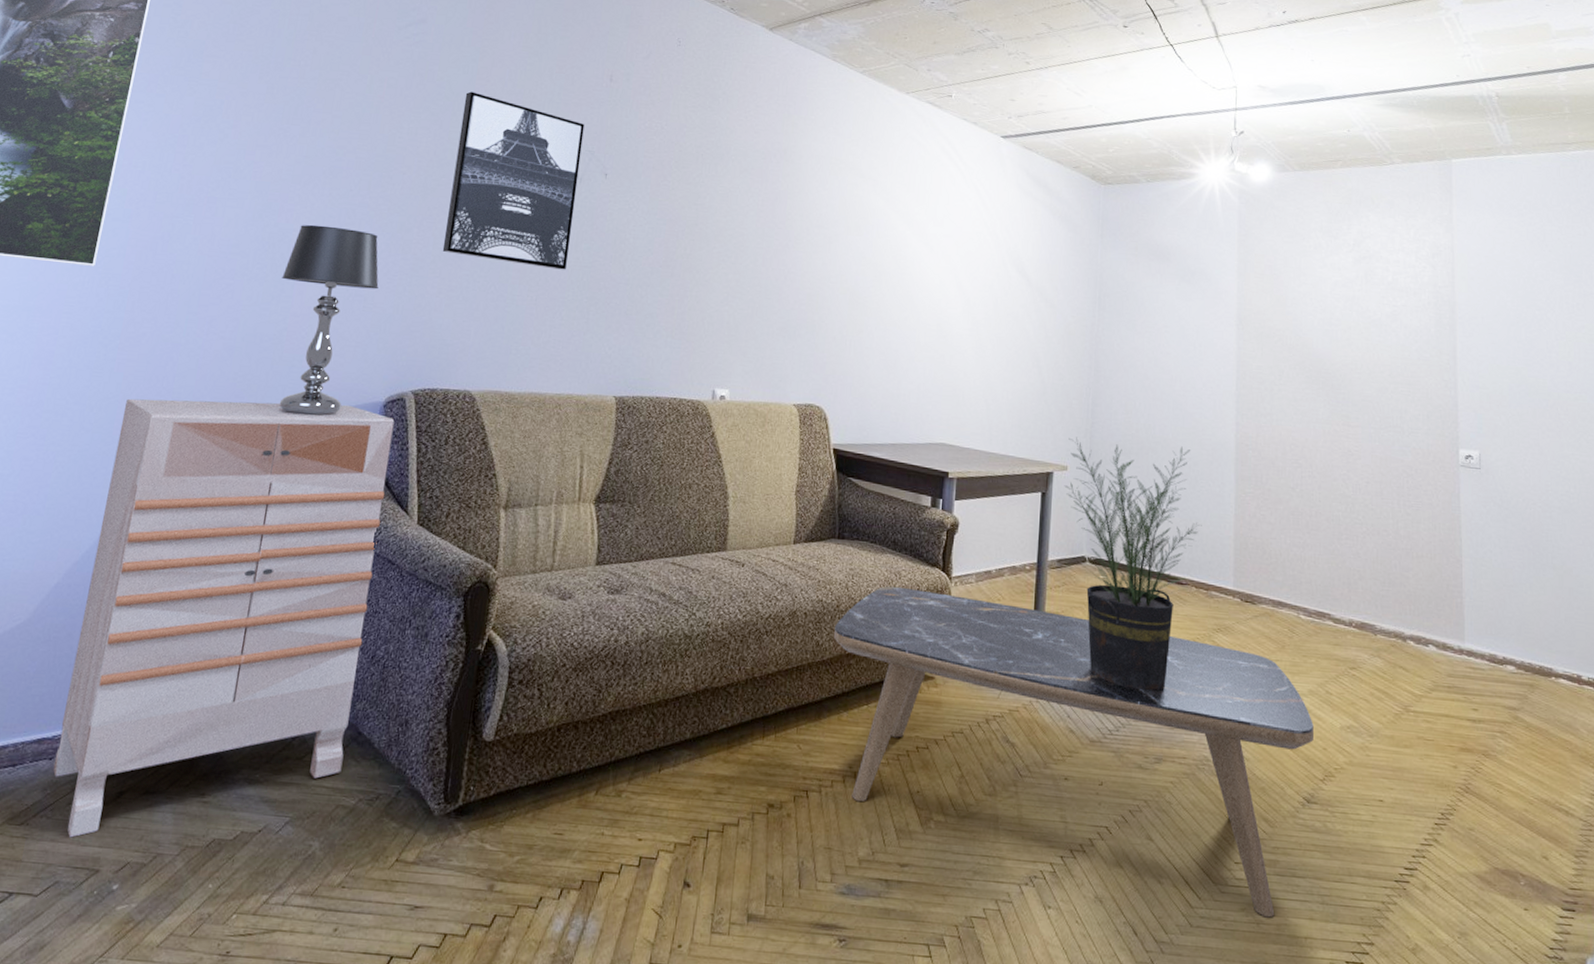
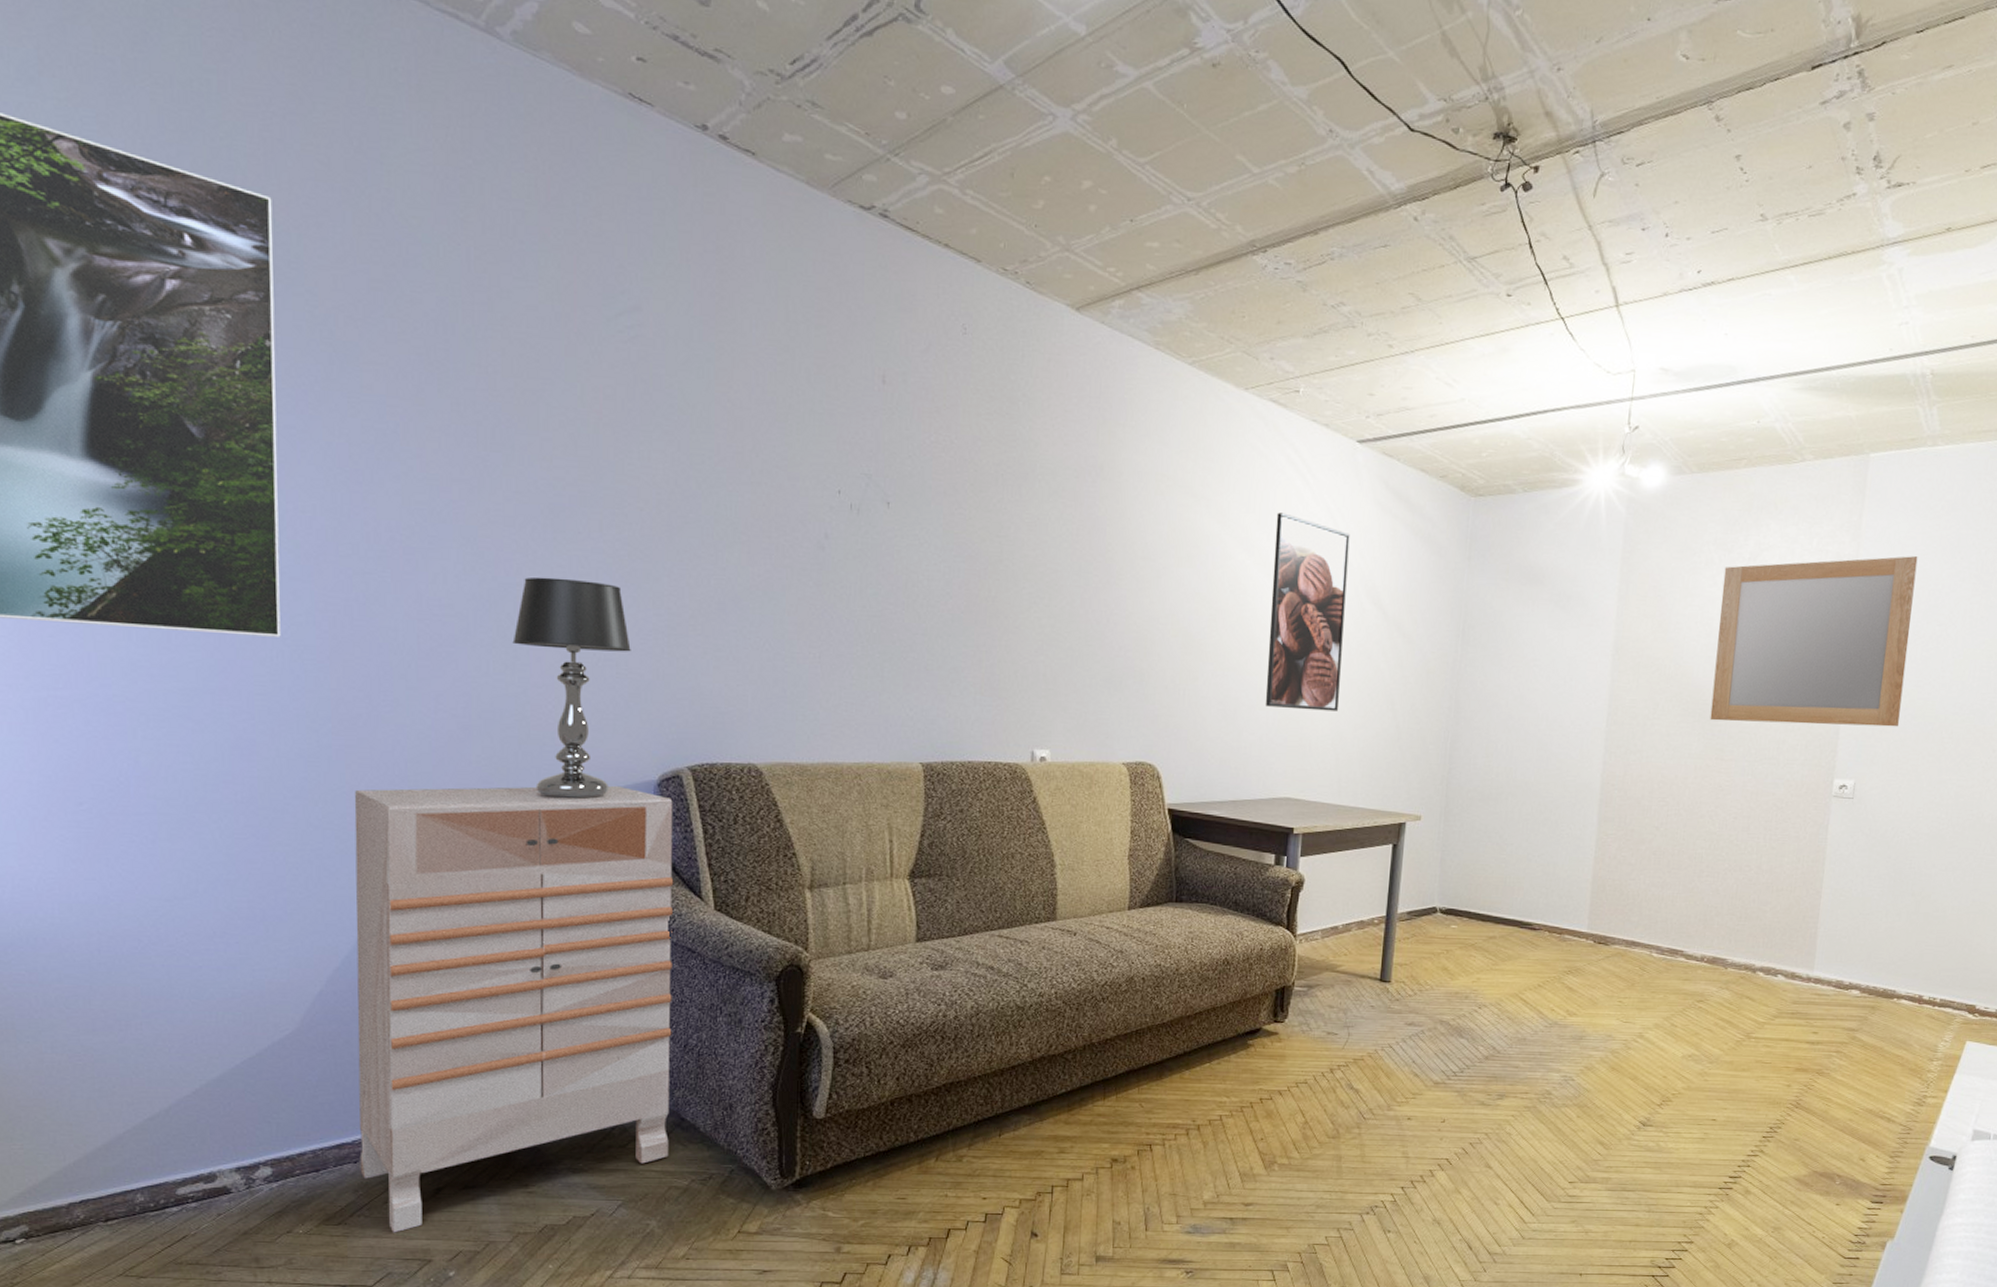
wall art: present [442,91,585,270] -> none [701,401,856,621]
coffee table: present [834,586,1314,918] -> none [1174,947,1656,1227]
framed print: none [922,192,997,366] -> present [1265,512,1350,711]
potted plant: present [1064,437,1202,691] -> none [1417,784,1560,1034]
home mirror: none [1332,247,1514,402] -> present [1710,556,1918,727]

